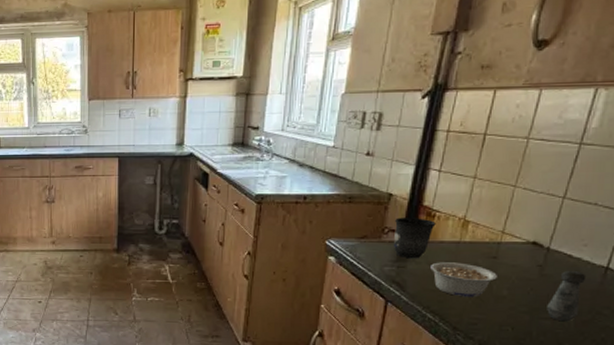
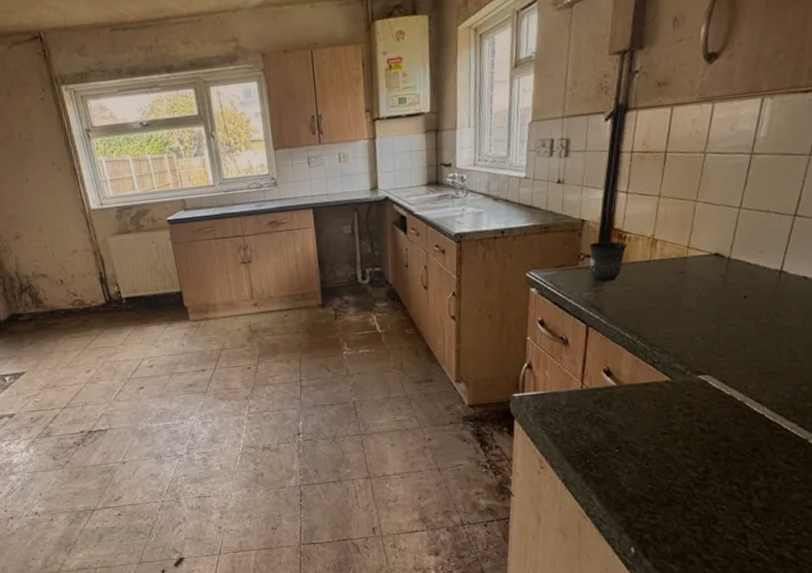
legume: present [430,262,497,298] -> none [625,280,686,314]
salt shaker: present [547,270,587,322] -> none [731,276,764,327]

